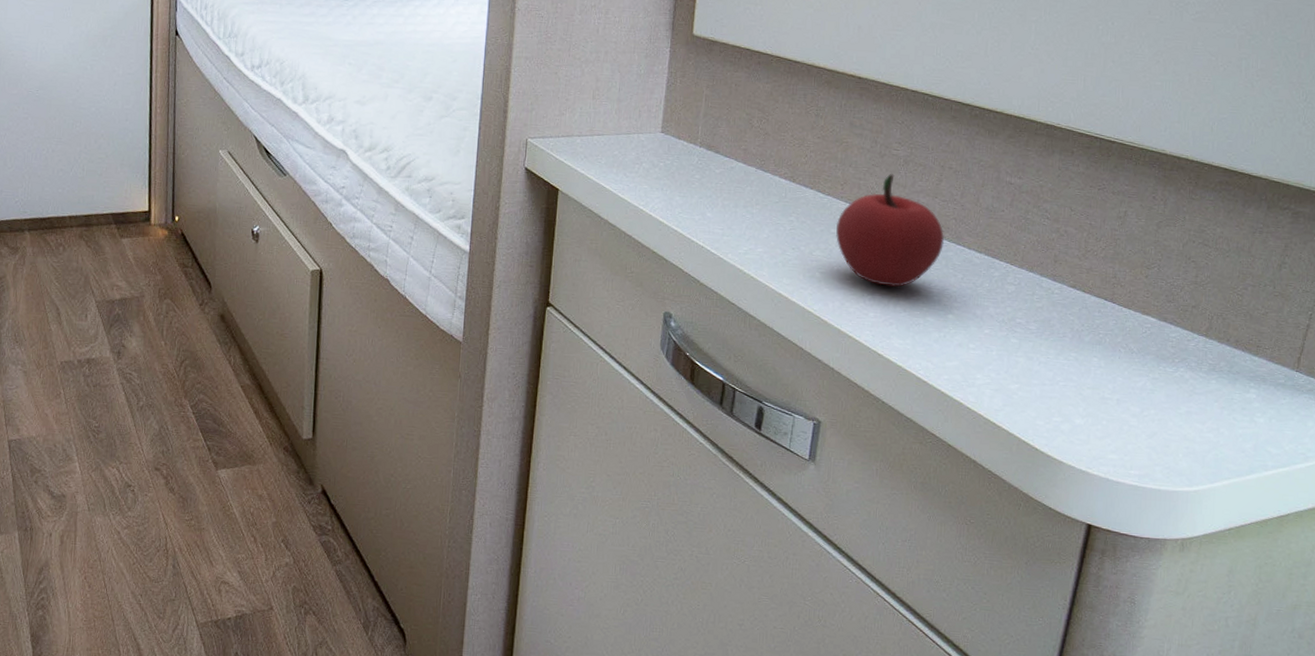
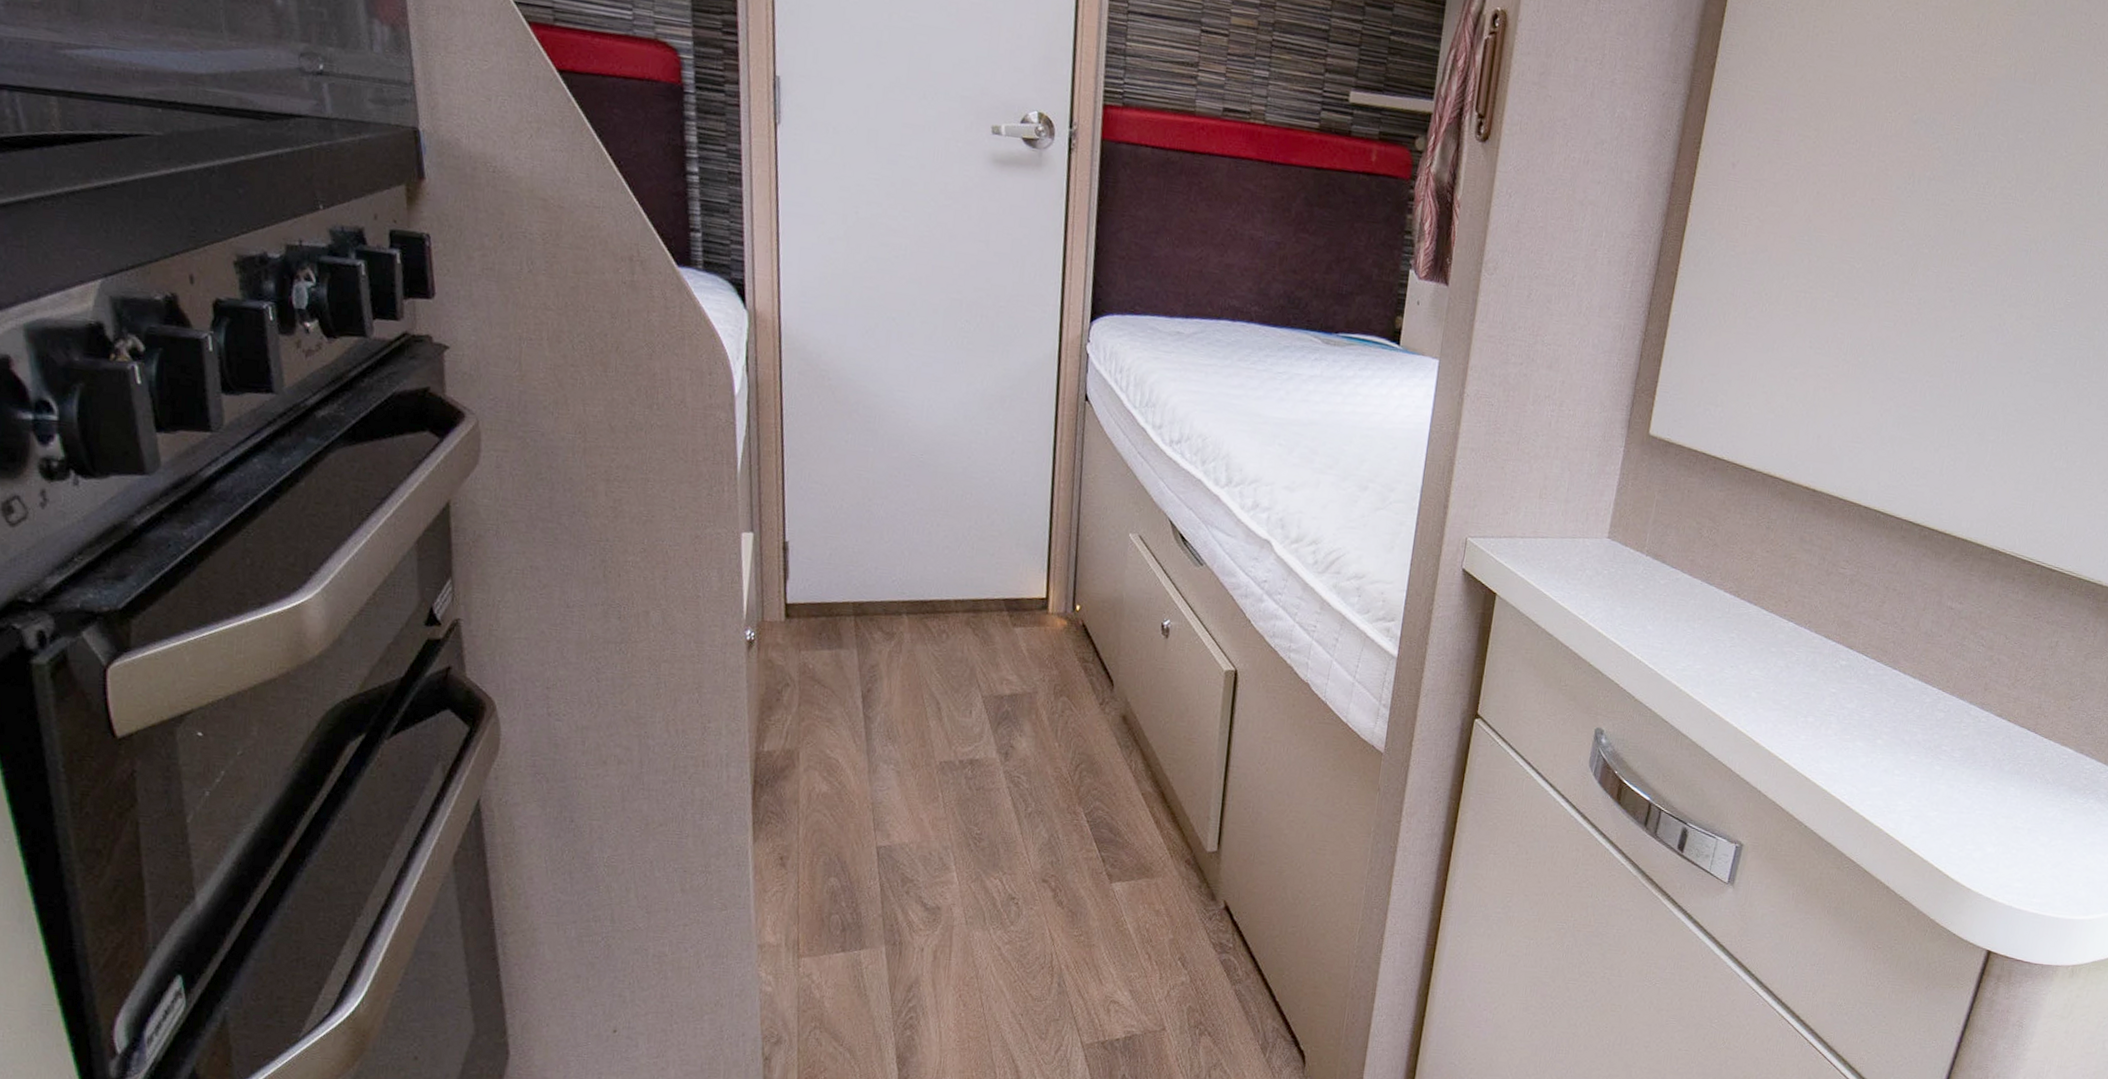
apple: present [836,174,945,288] -> none [1775,593,1882,711]

